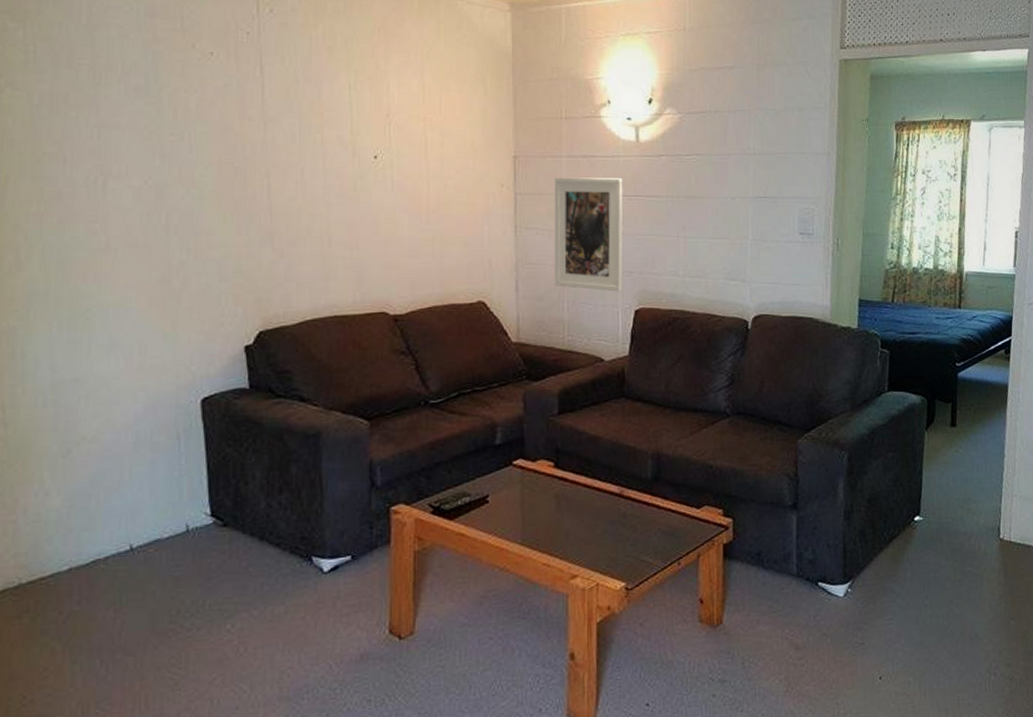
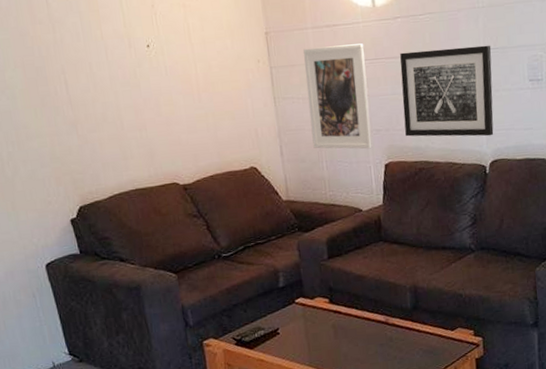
wall art: none [660,192,761,289] -> present [400,45,494,137]

